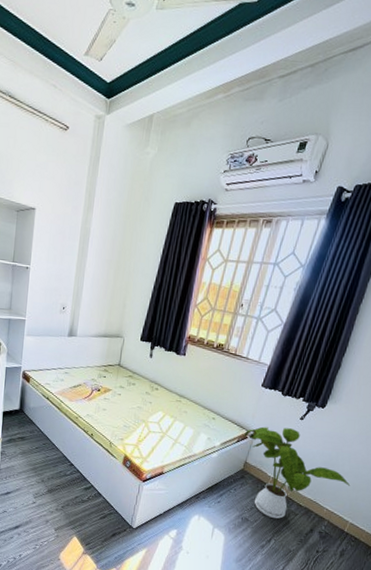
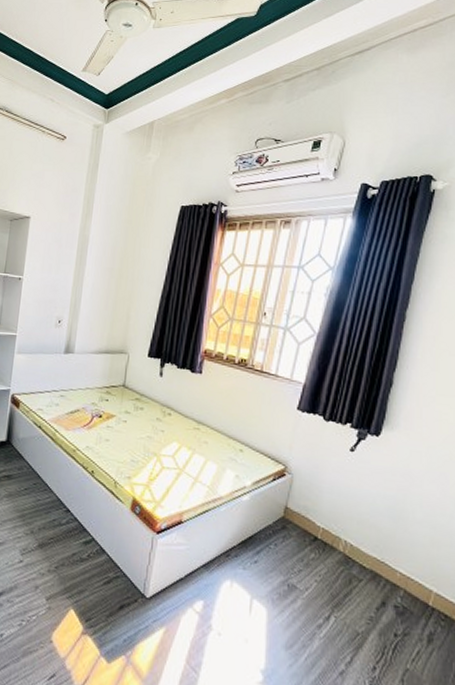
house plant: present [244,426,351,519] -> none [281,460,428,587]

